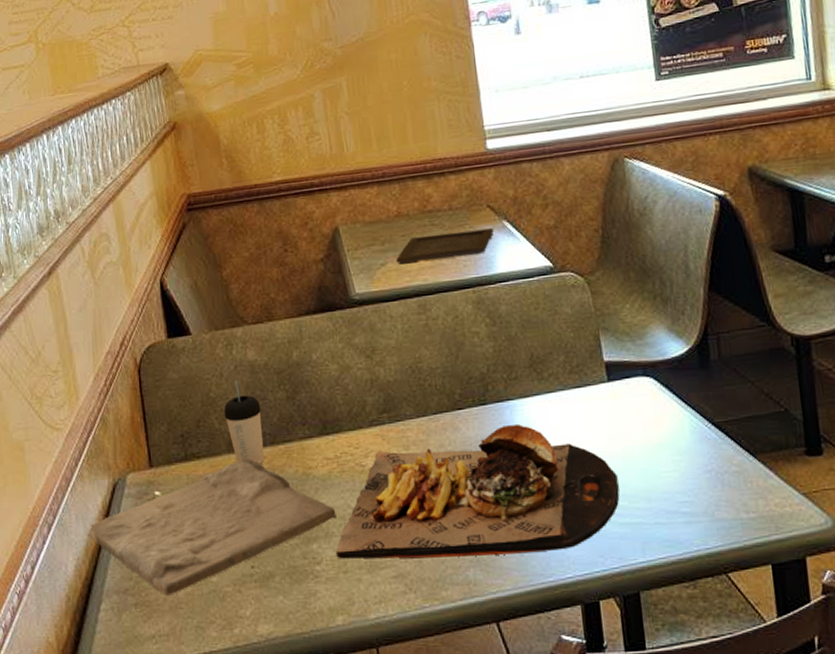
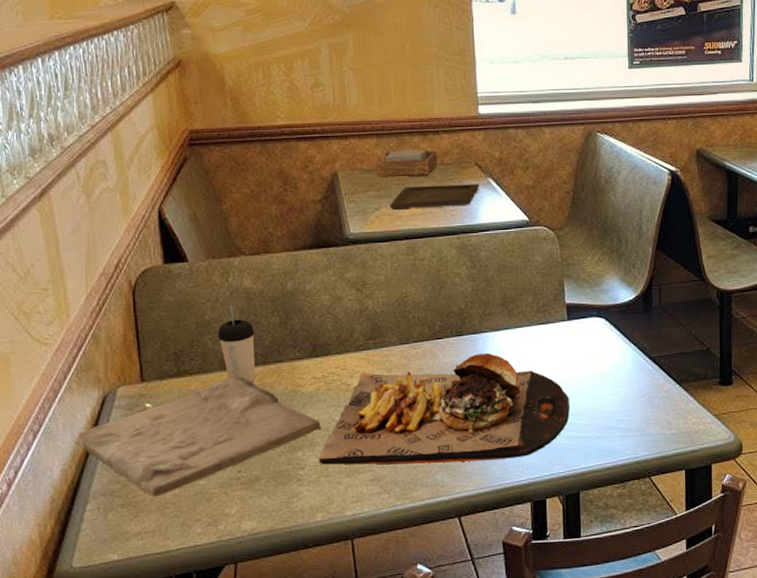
napkin holder: none [378,194,446,229] -> present [376,149,438,177]

